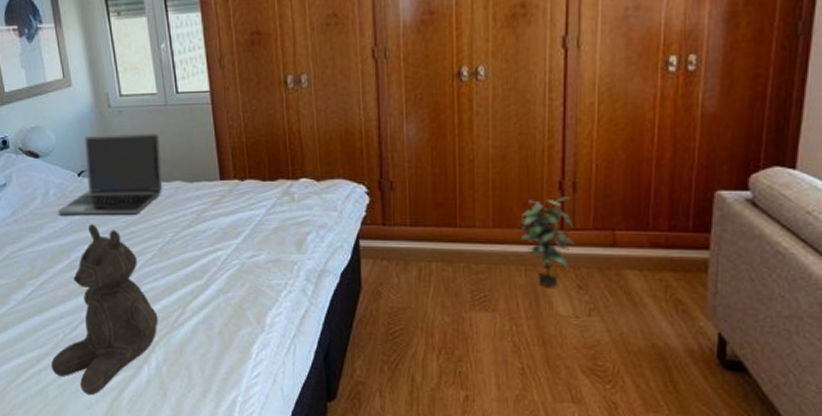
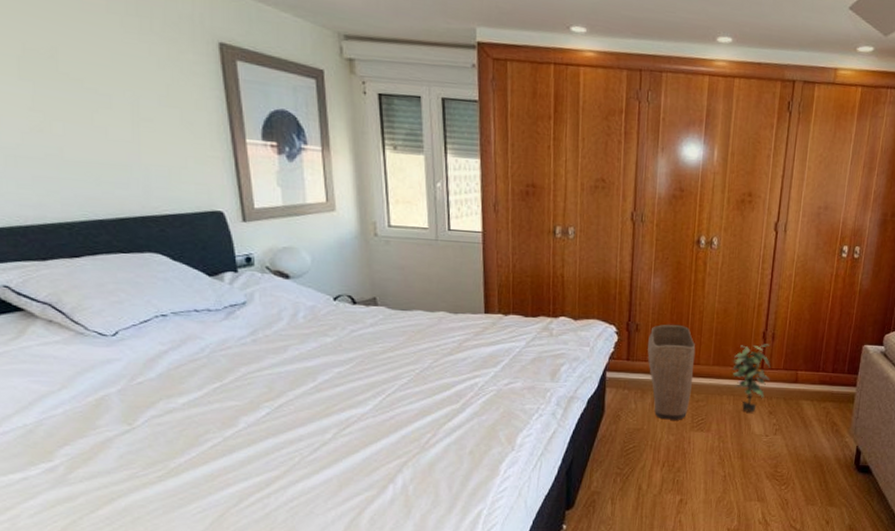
teddy bear: present [51,224,158,396] -> none [282,348,409,517]
laptop: present [58,133,163,216] -> none [307,261,427,341]
laundry basket: none [407,178,468,297] -> present [647,324,696,420]

